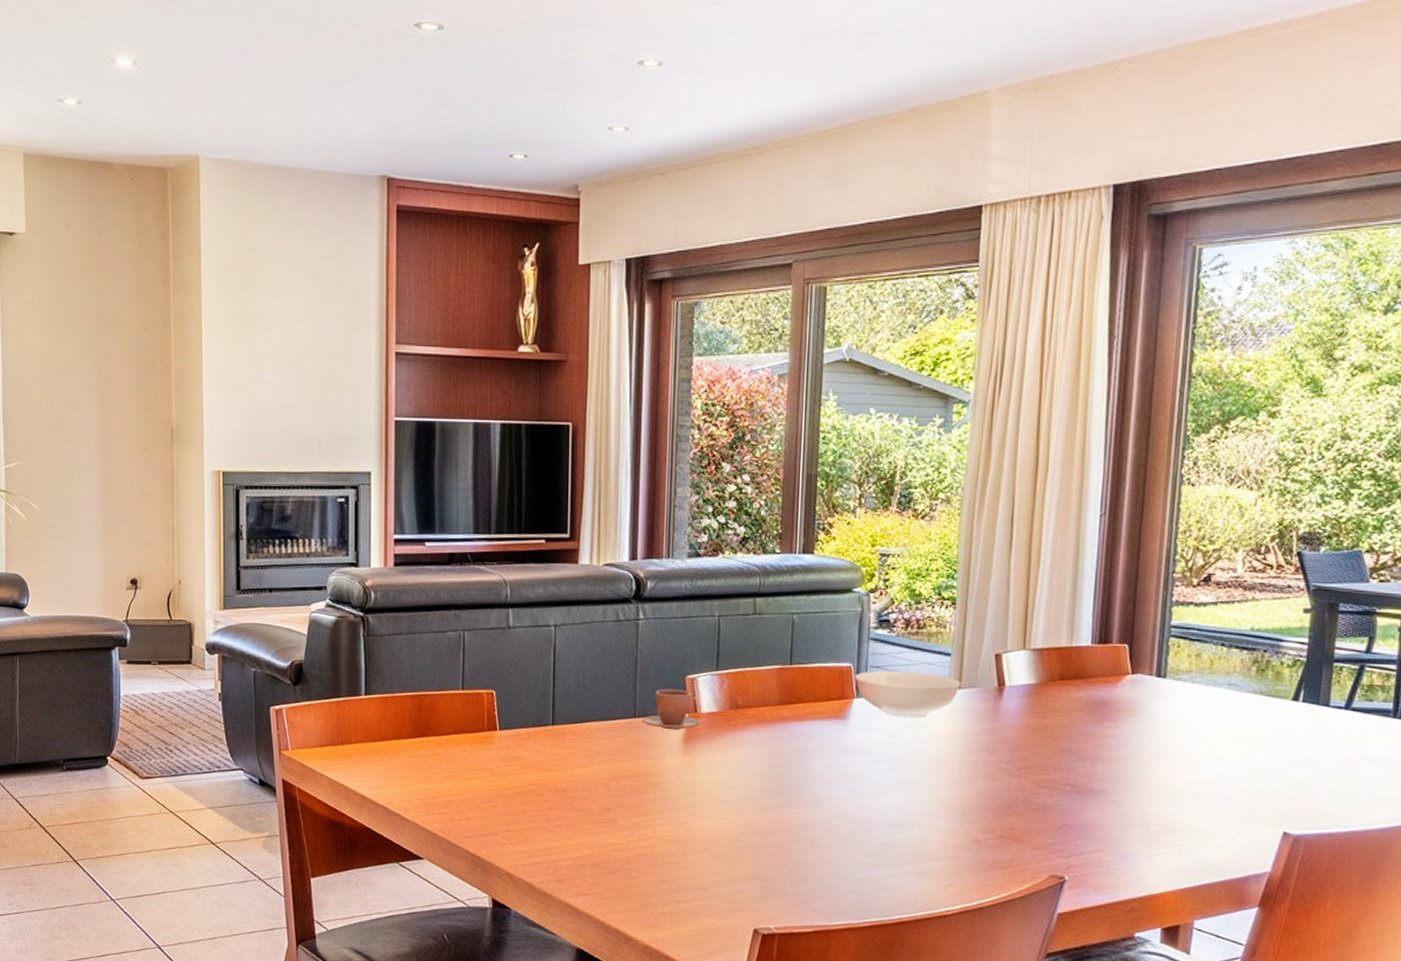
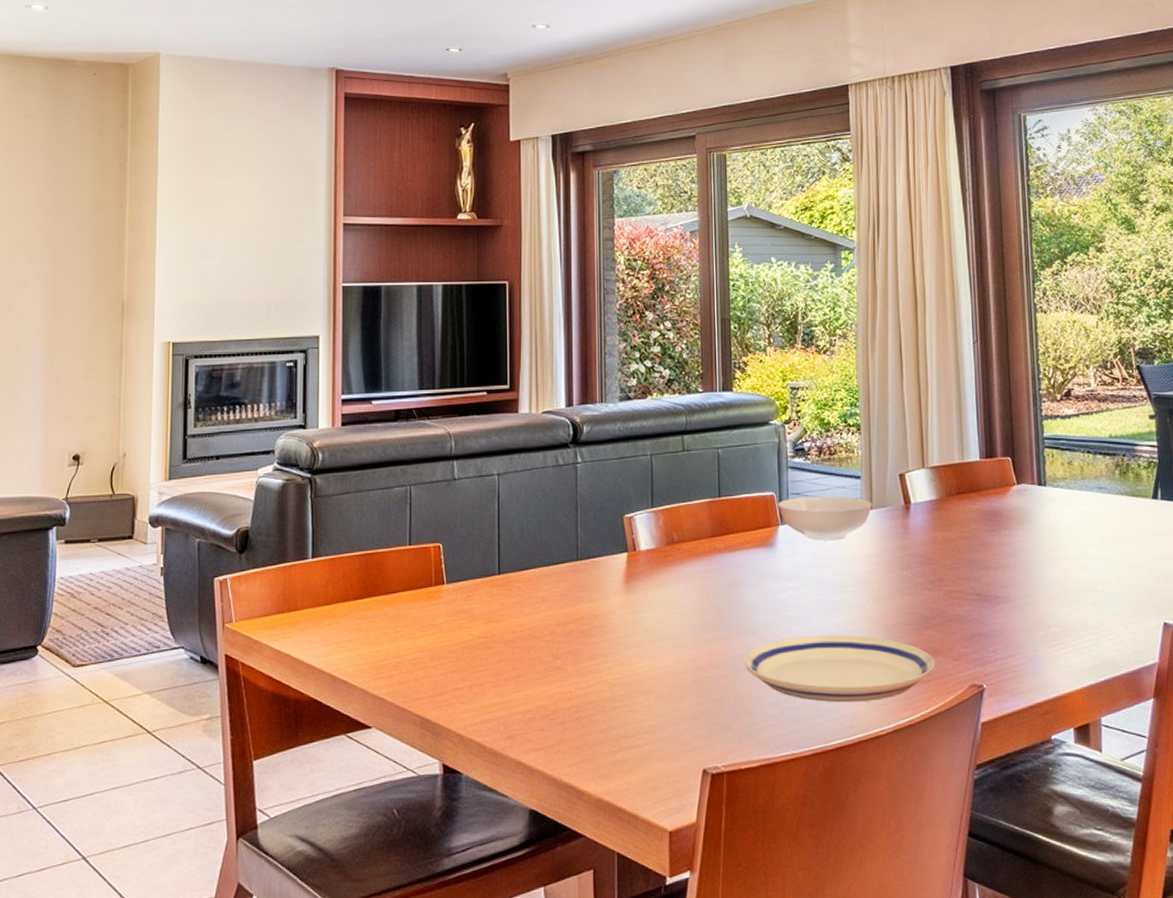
teacup: present [642,689,701,729] -> none [584,529,641,569]
plate: none [804,811,1014,881] -> present [743,635,935,703]

